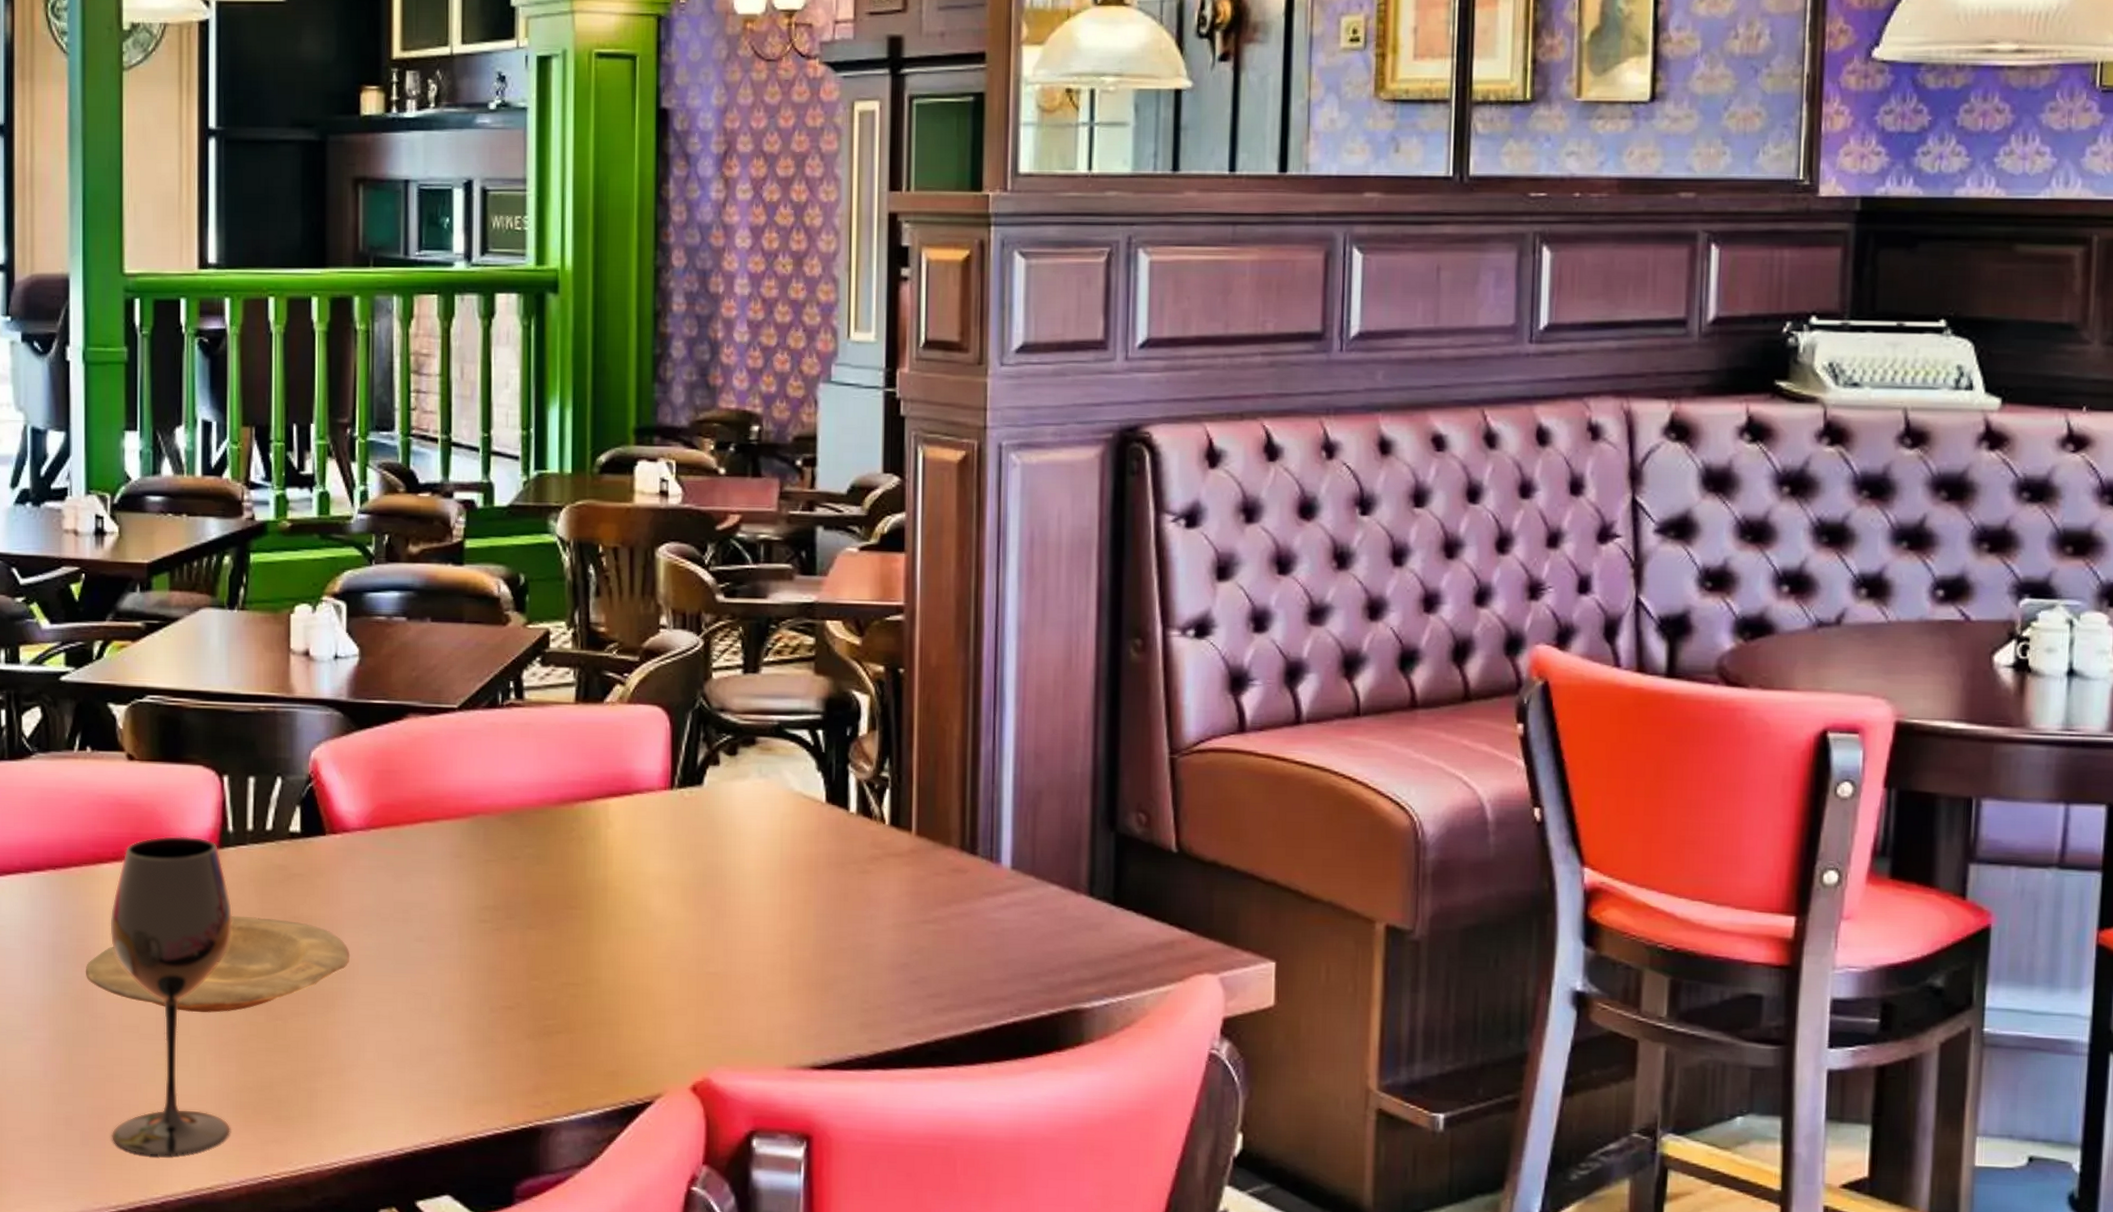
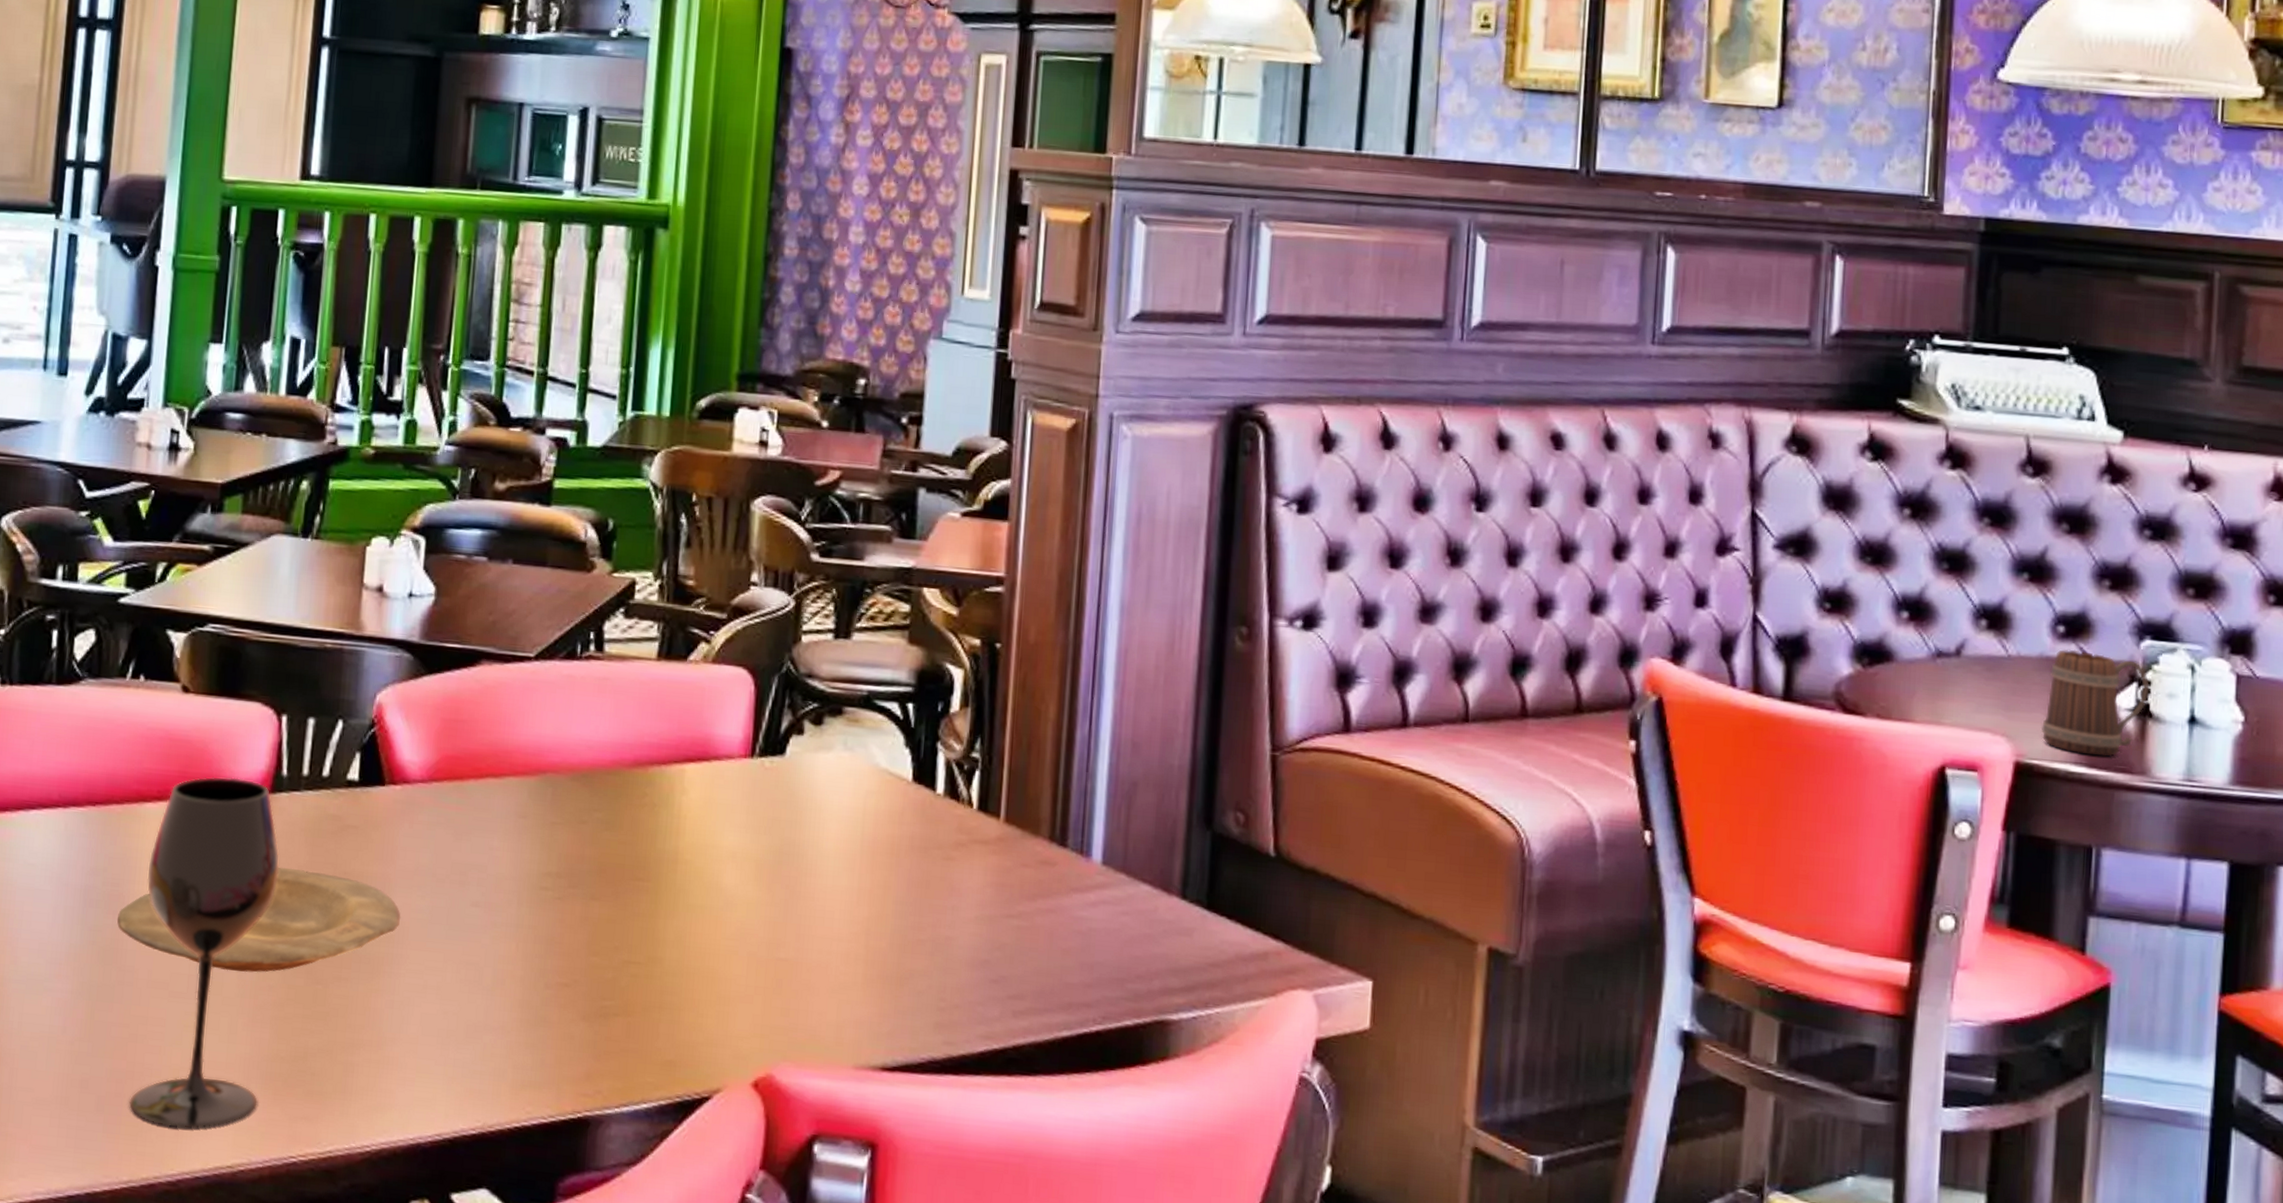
beer mug: none [1920,612,2029,712] -> present [2040,649,2150,757]

